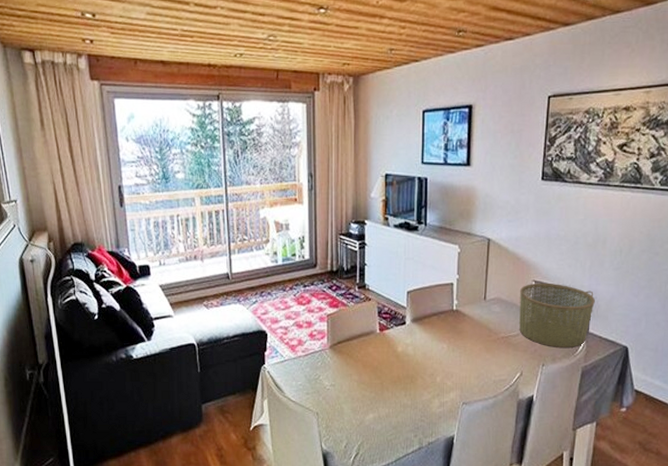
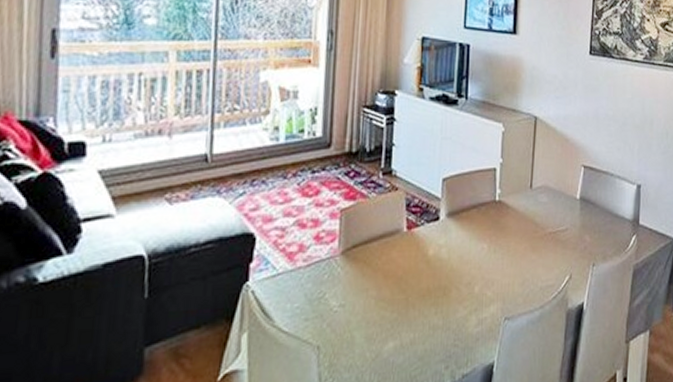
basket: present [519,283,596,349] -> none [567,168,645,244]

